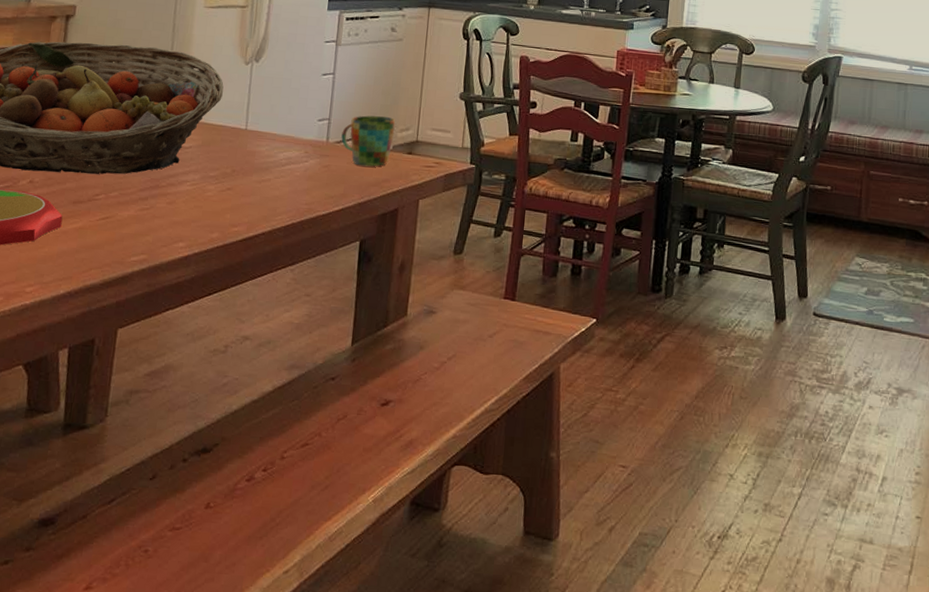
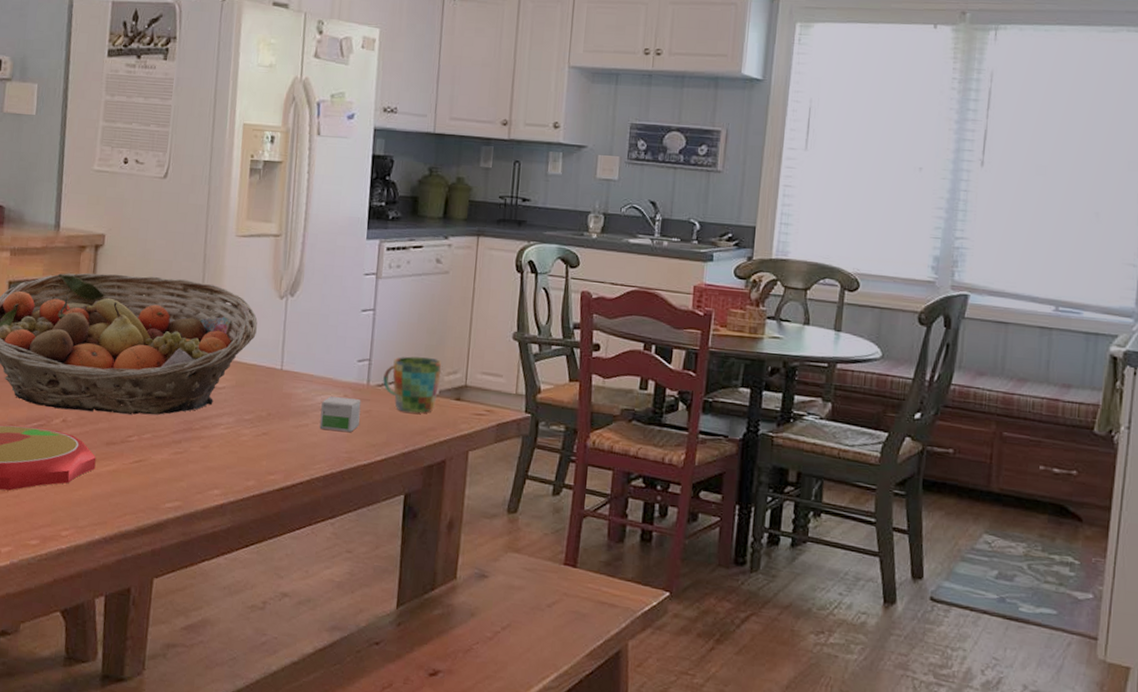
small box: none [281,153,321,185] -> present [319,396,361,432]

